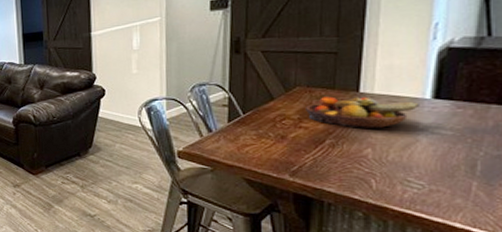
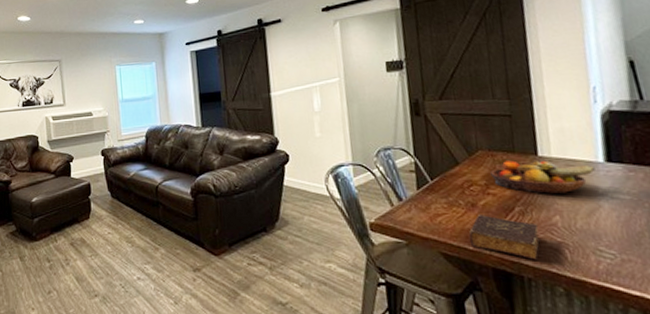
book: none [274,146,347,187] -> present [468,215,540,260]

